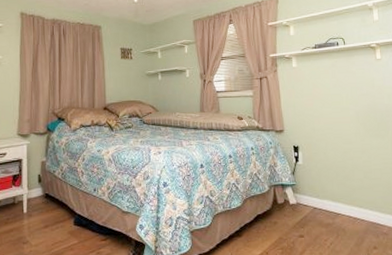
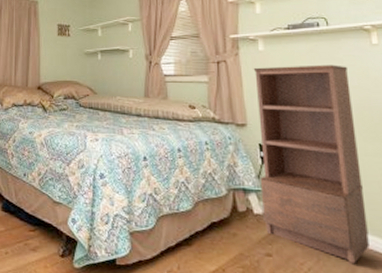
shelving unit: none [288,77,374,235] -> present [253,65,369,263]

